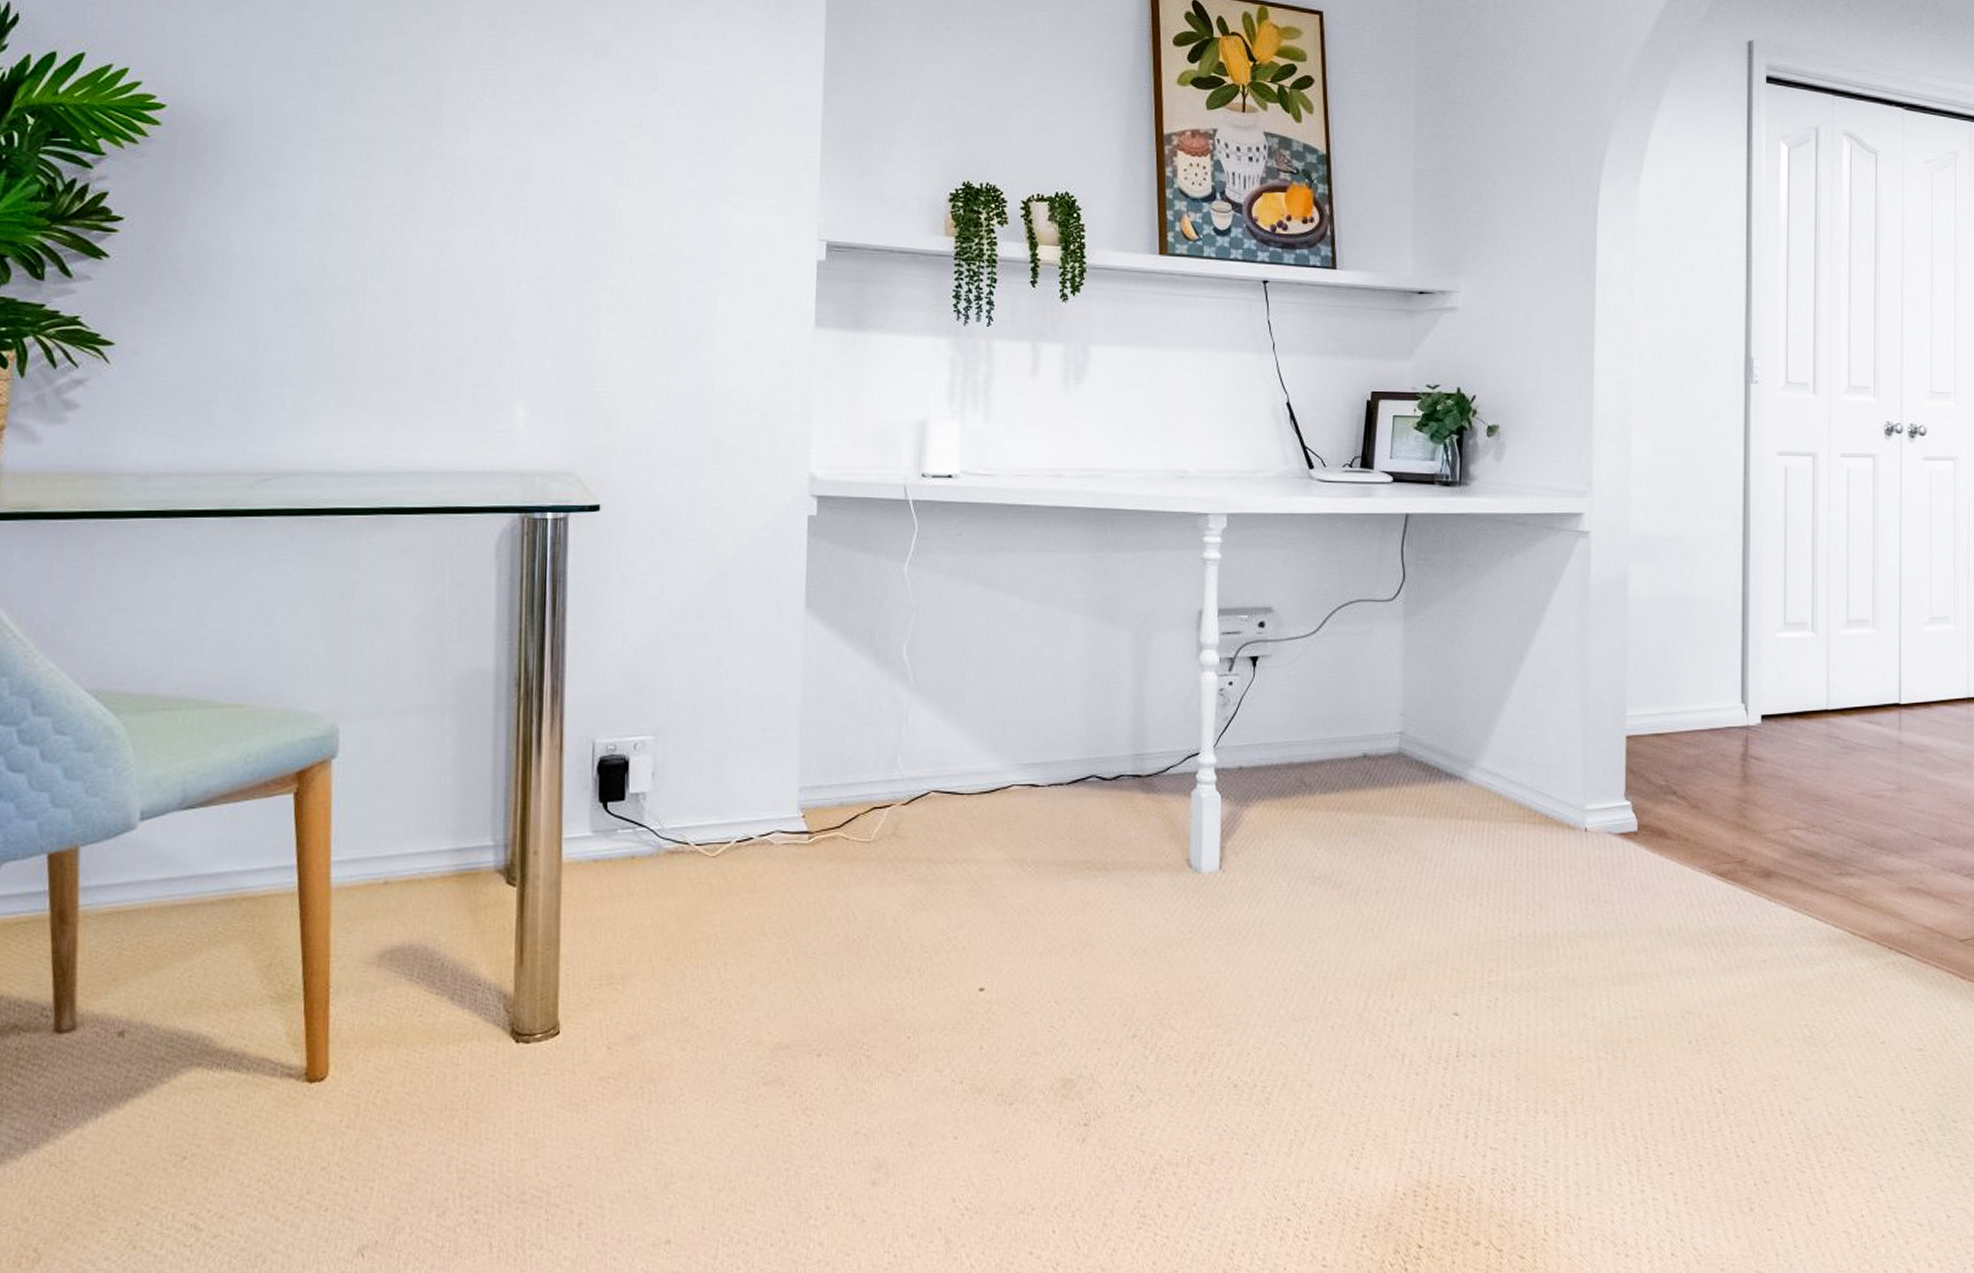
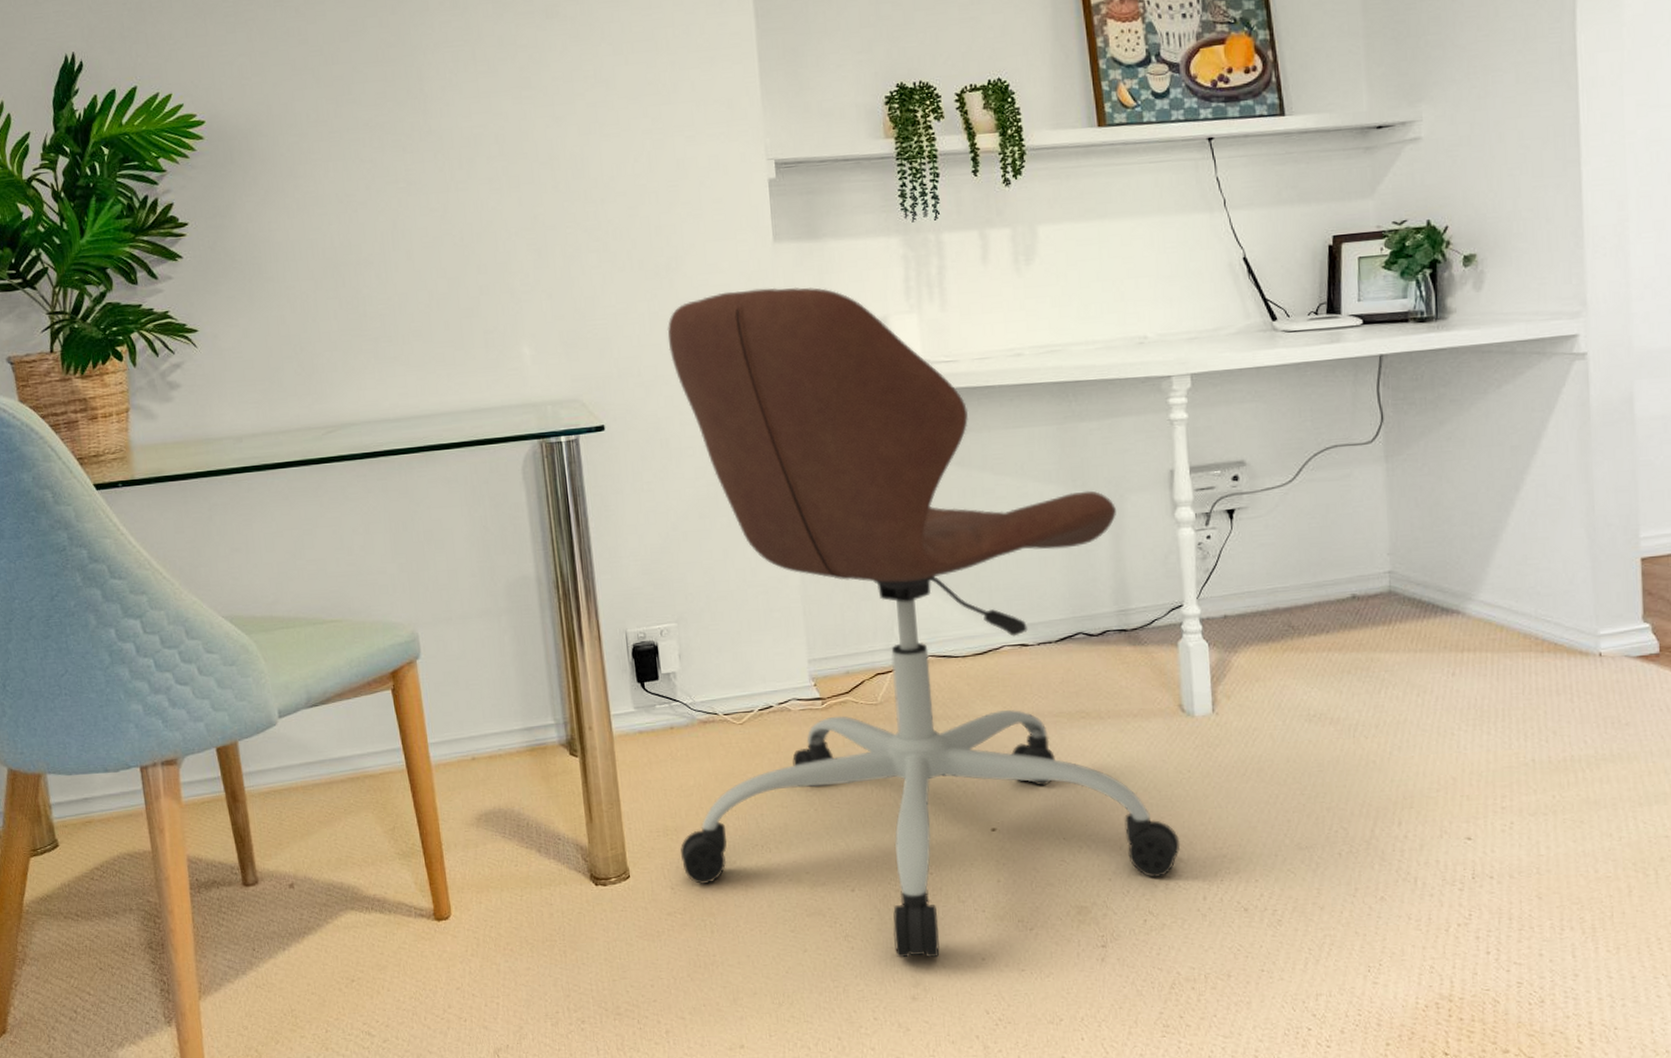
office chair: none [625,374,1175,1136] -> present [667,287,1181,958]

